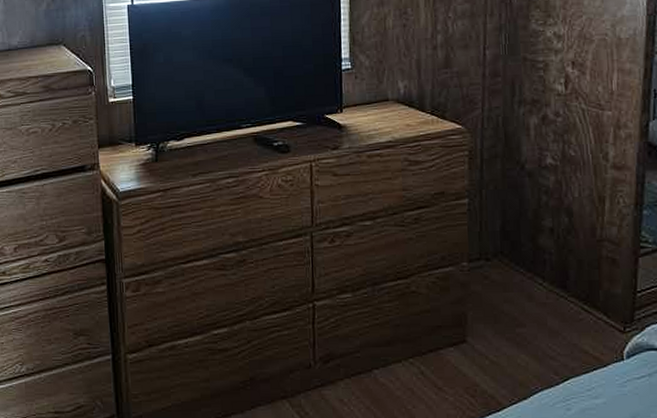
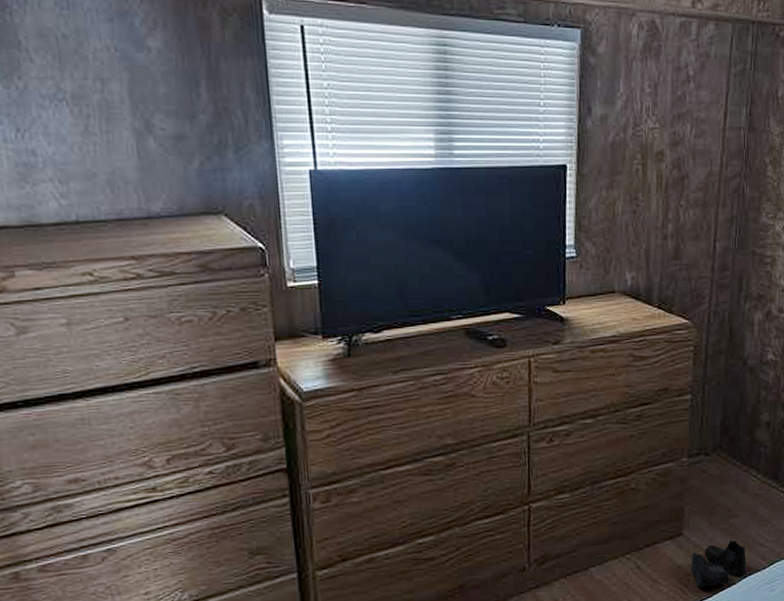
boots: none [476,350,538,400] -> present [690,539,748,588]

